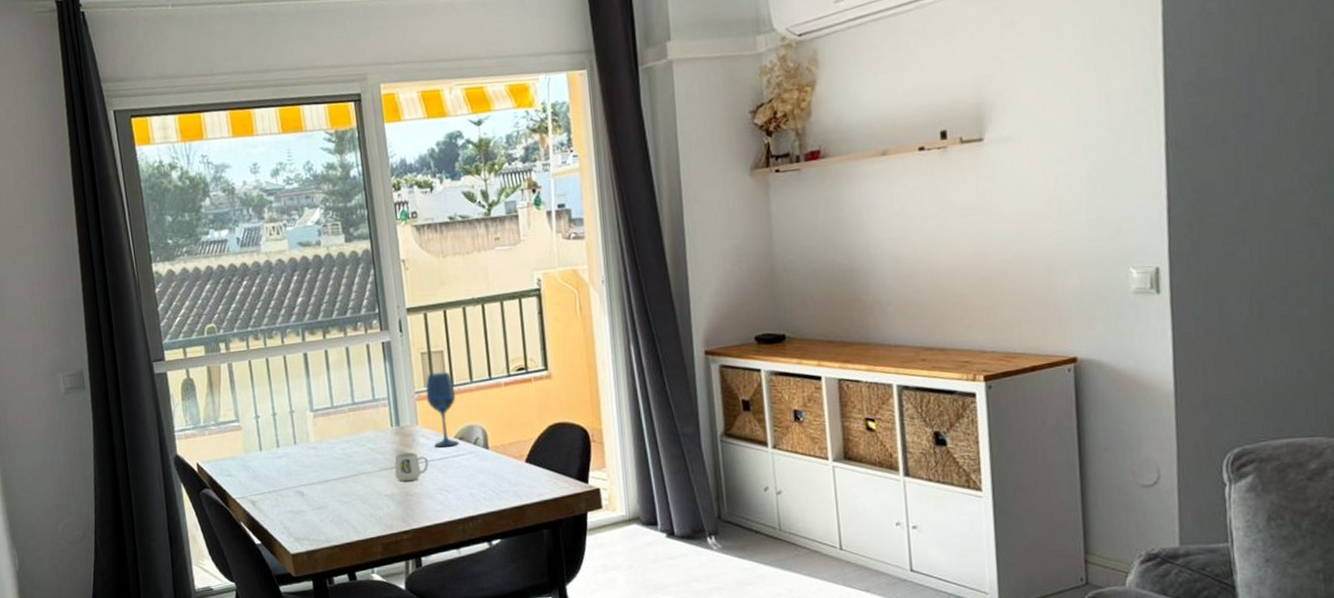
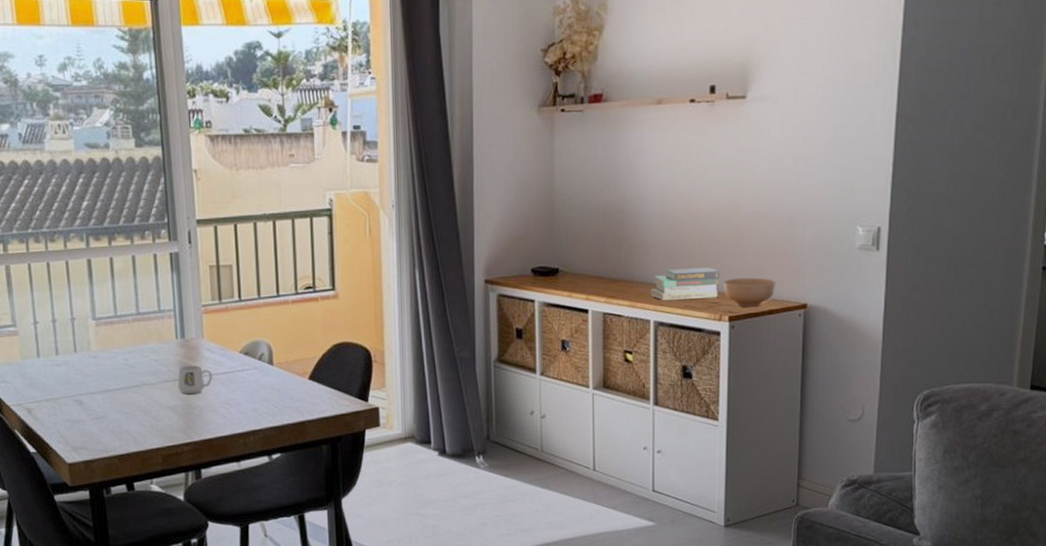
wineglass: present [425,372,459,448] -> none [213,286,244,362]
books: none [889,324,971,363] -> present [649,267,720,301]
bowl: none [975,331,1038,365] -> present [724,277,776,307]

